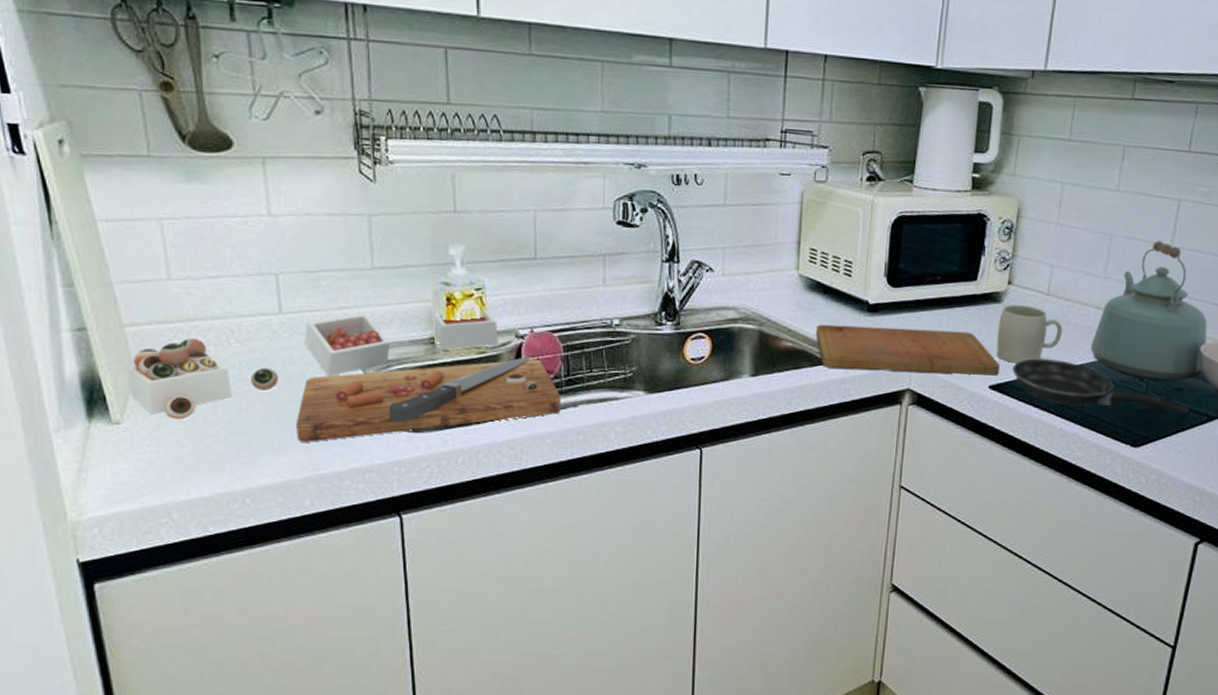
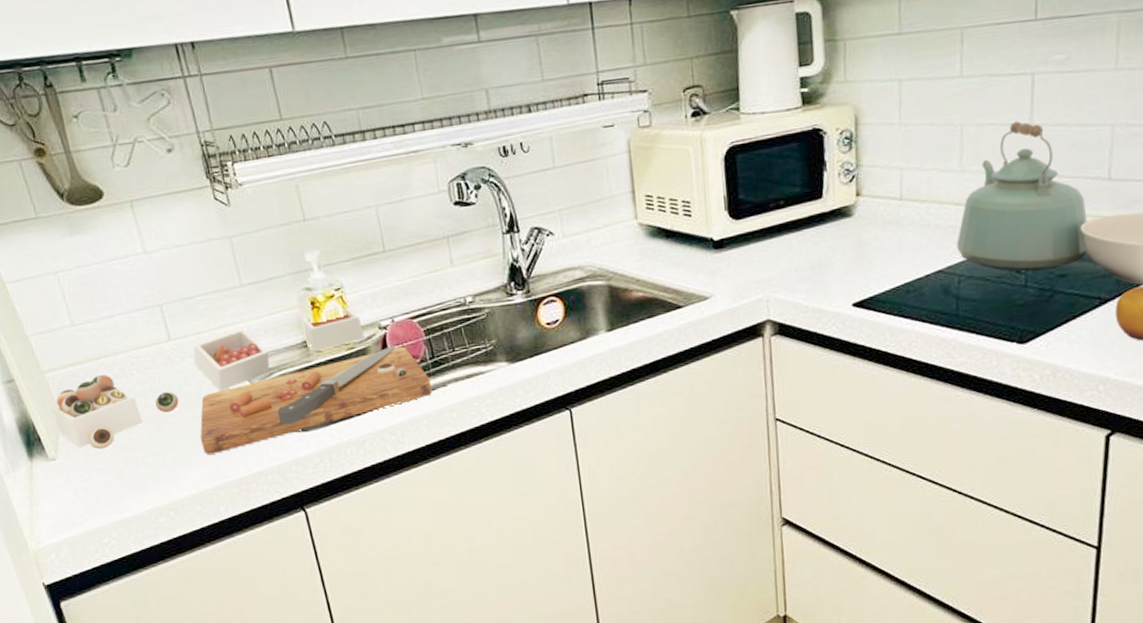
cutting board: present [816,324,1000,376] -> none [664,252,861,311]
mug: present [996,304,1063,363] -> none [852,214,924,277]
frying pan: present [1012,358,1190,413] -> none [875,265,1078,312]

